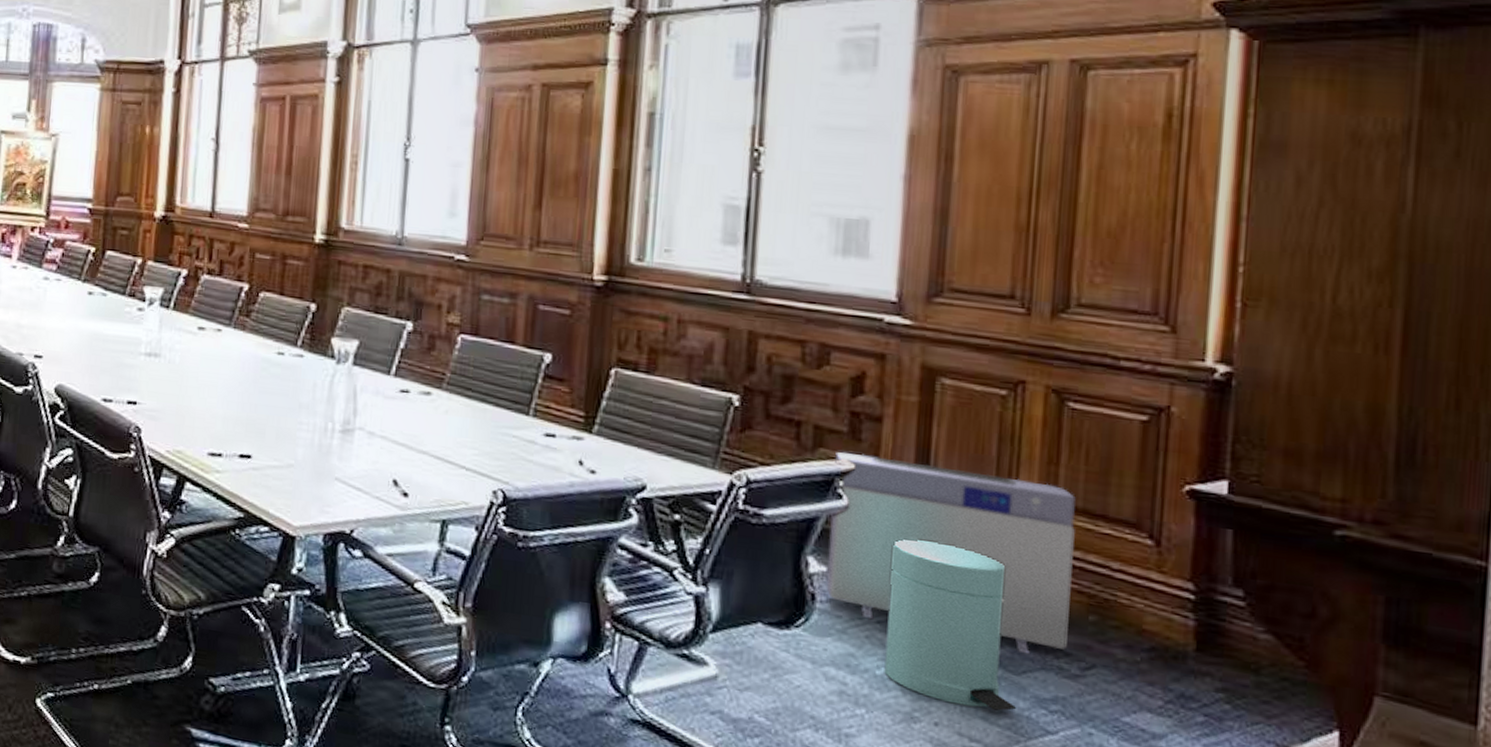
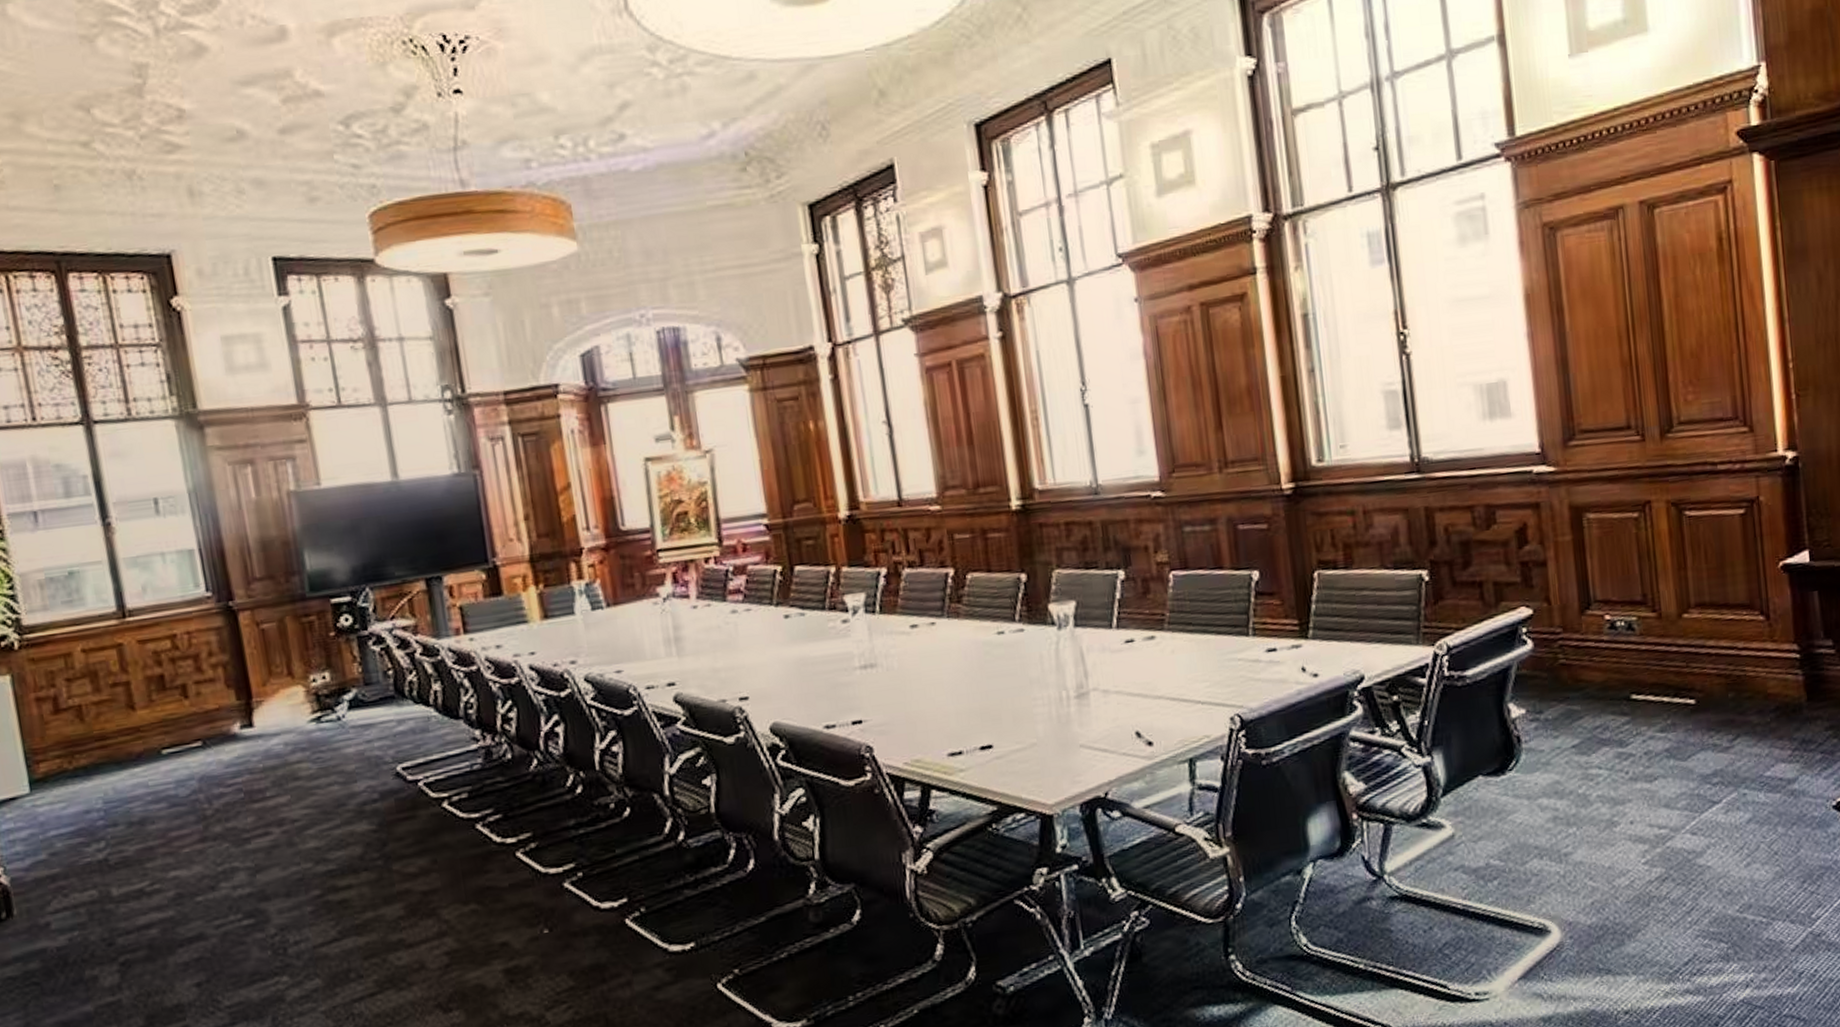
air purifier: present [826,451,1076,655] -> none [1515,587,1717,747]
trash can: present [884,539,1016,712] -> none [1573,661,1688,801]

